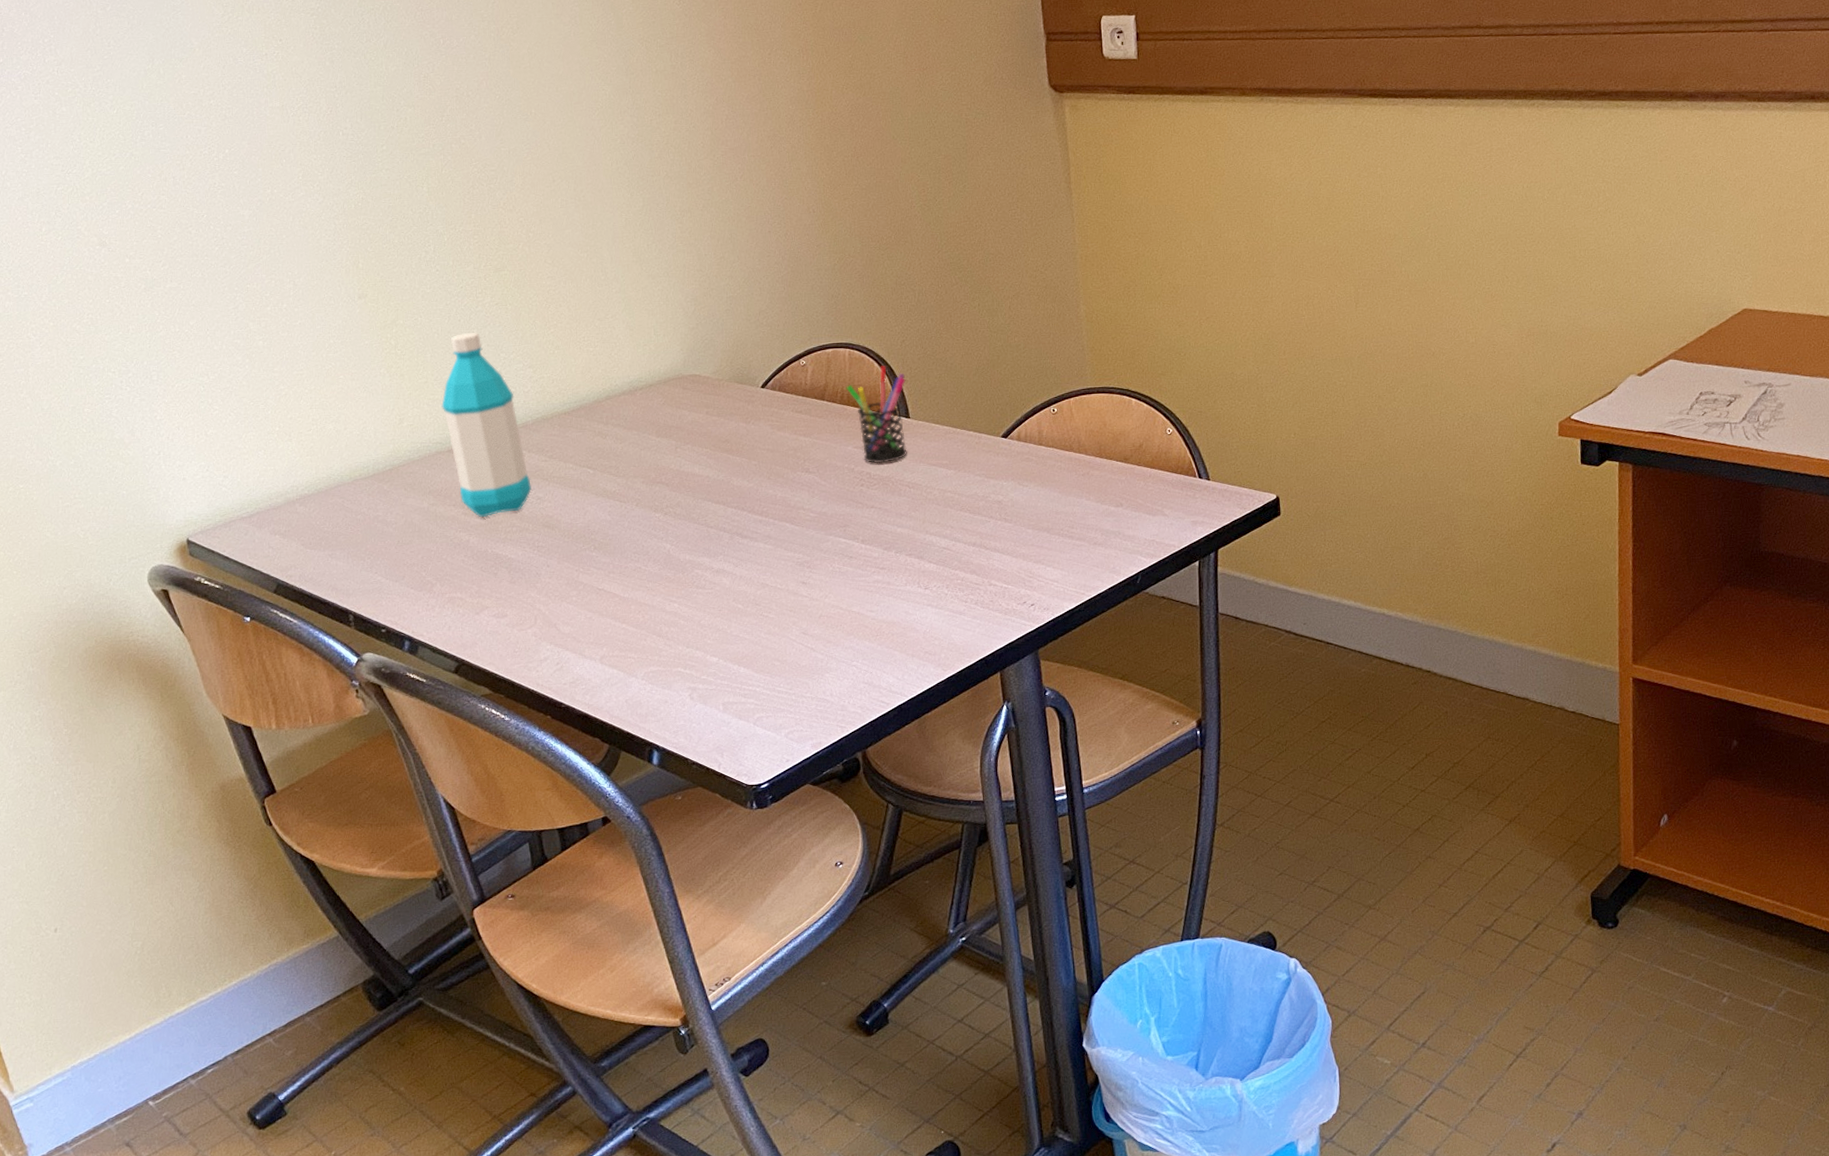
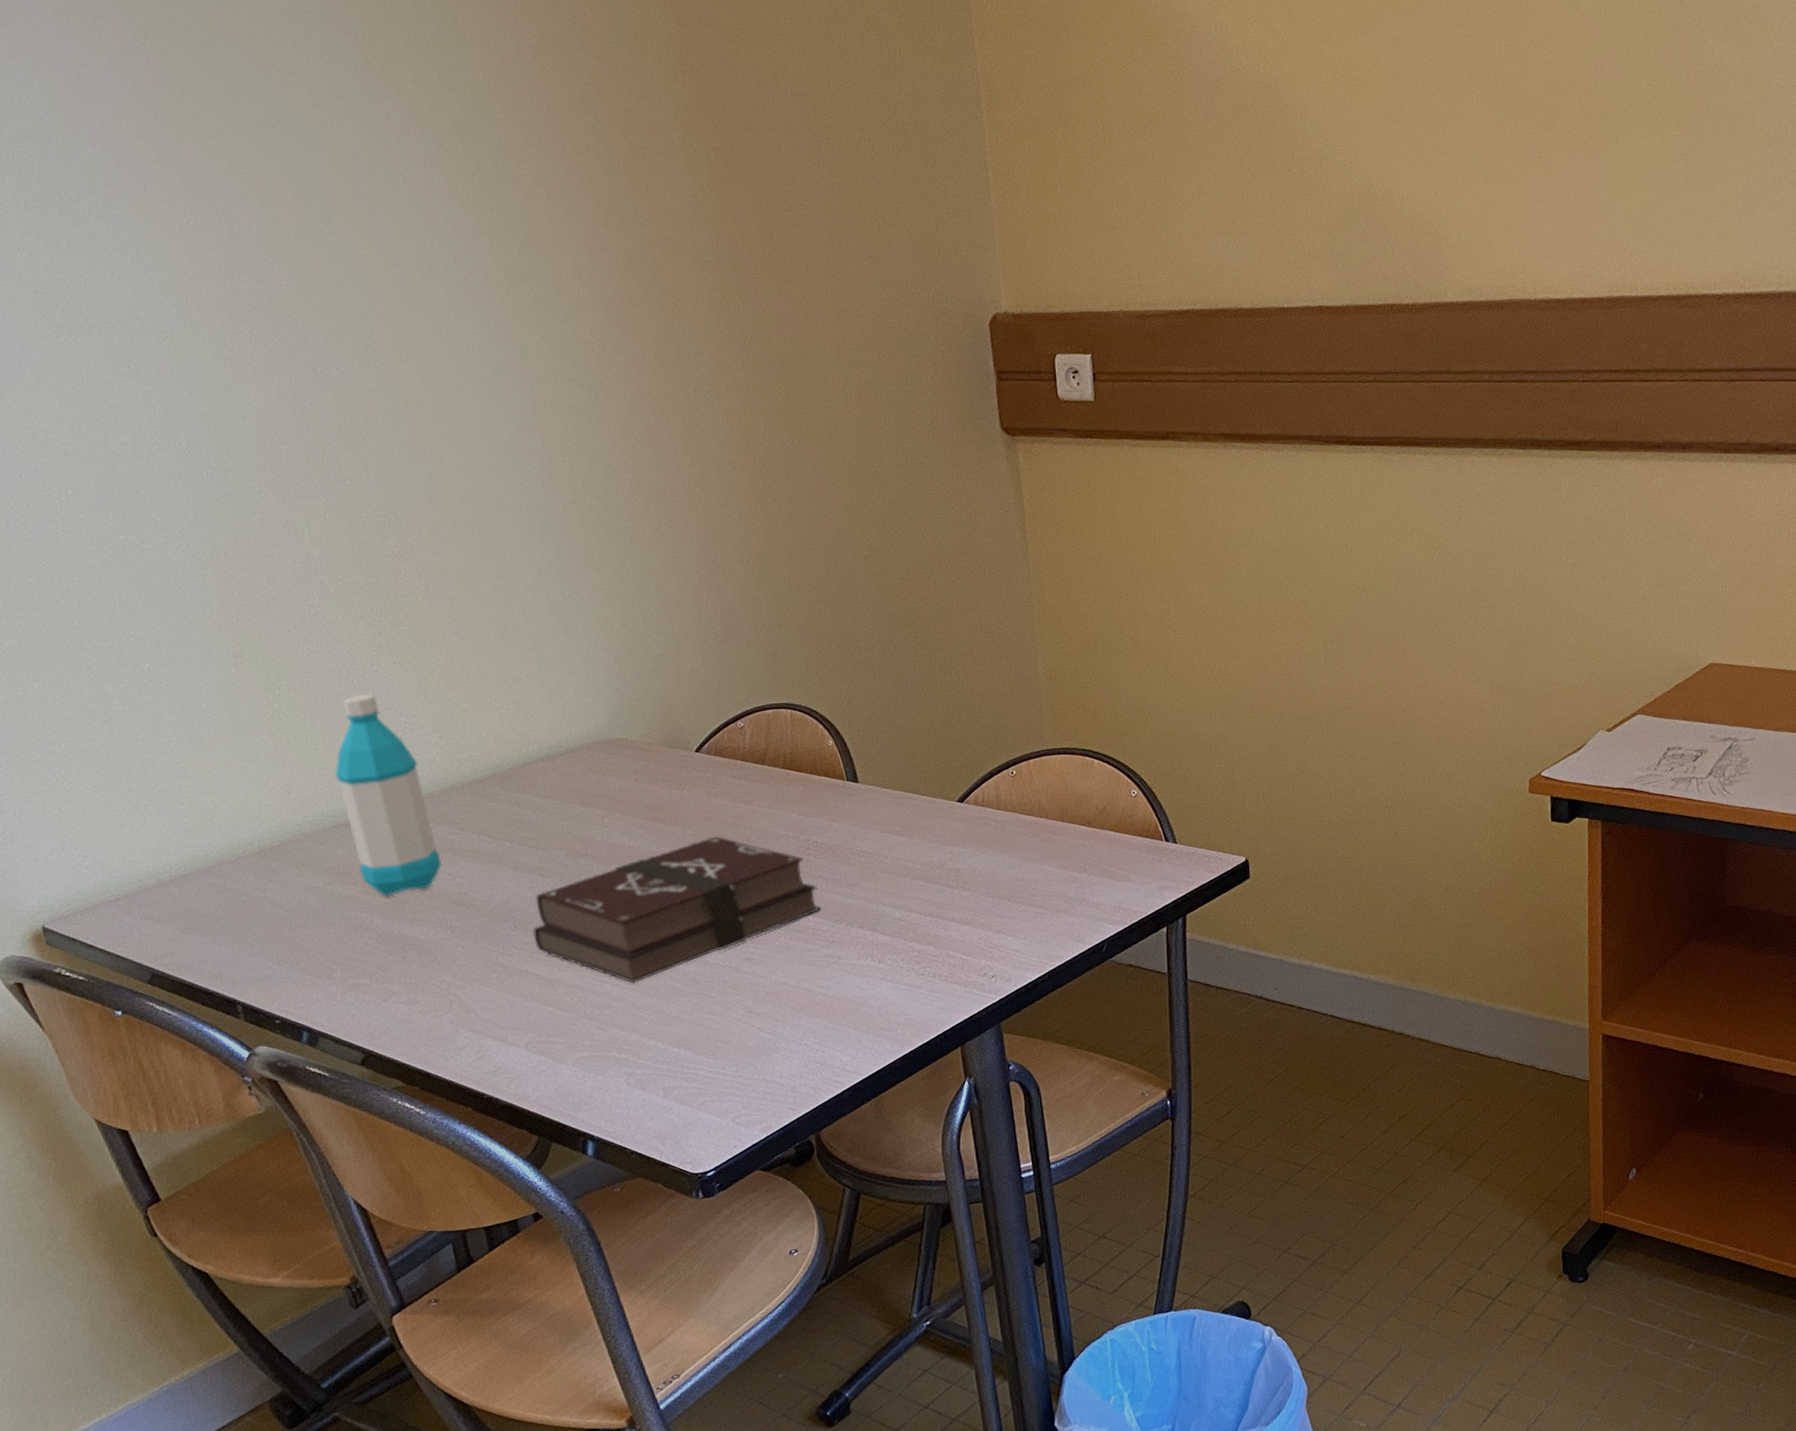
hardback book: none [611,466,872,603] -> present [533,836,821,983]
pen holder: present [846,366,907,464] -> none [788,727,857,832]

